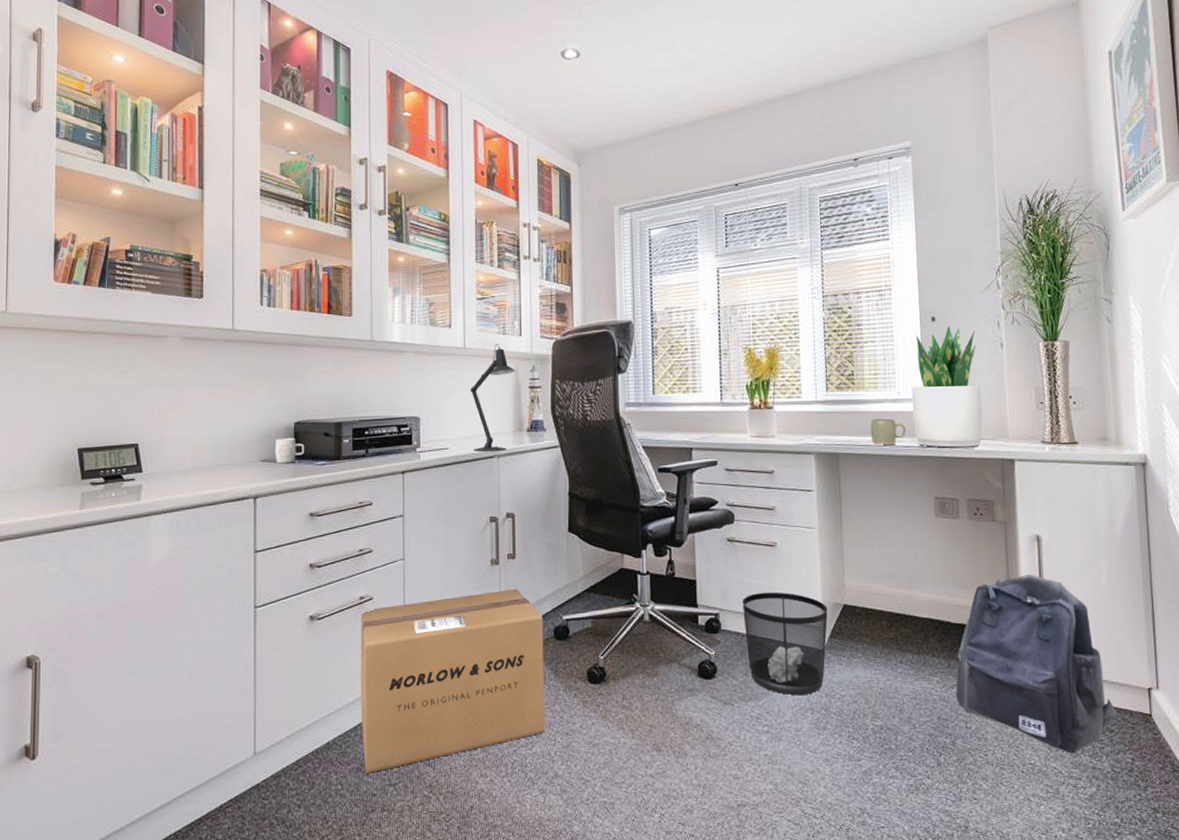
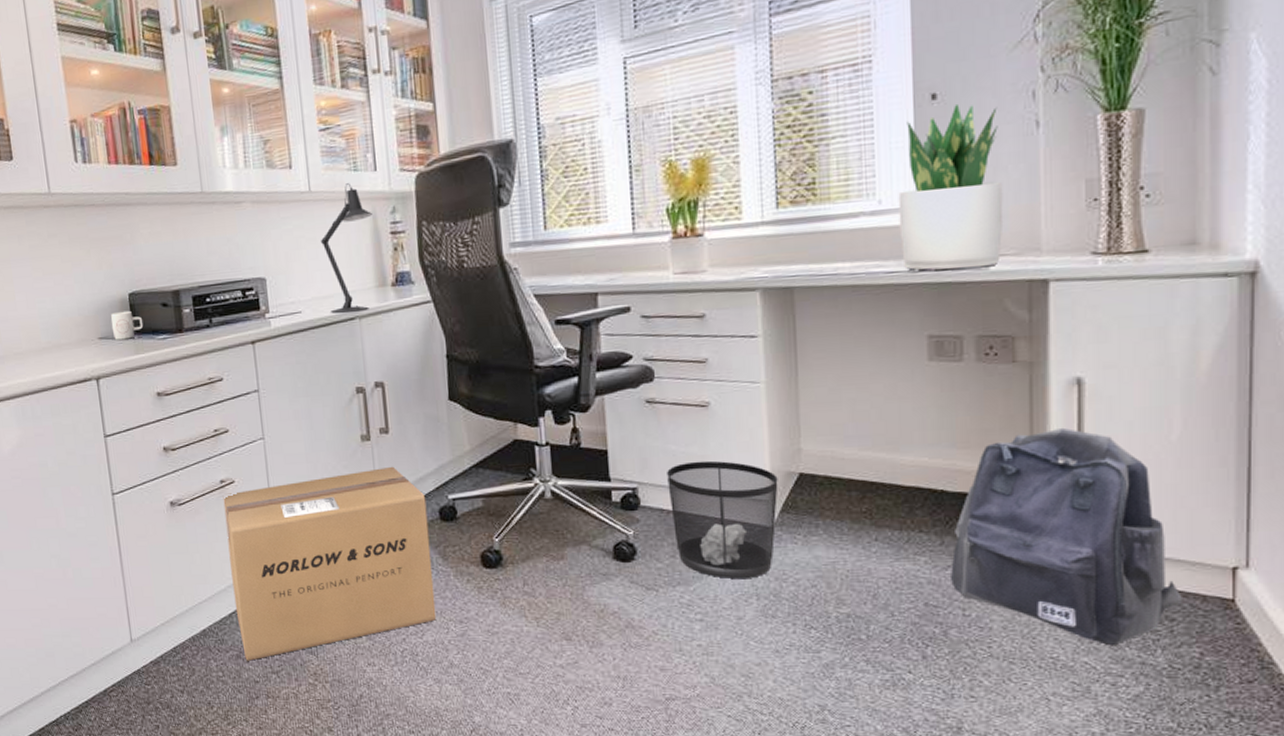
mug: present [870,418,906,445] -> none [838,237,889,273]

